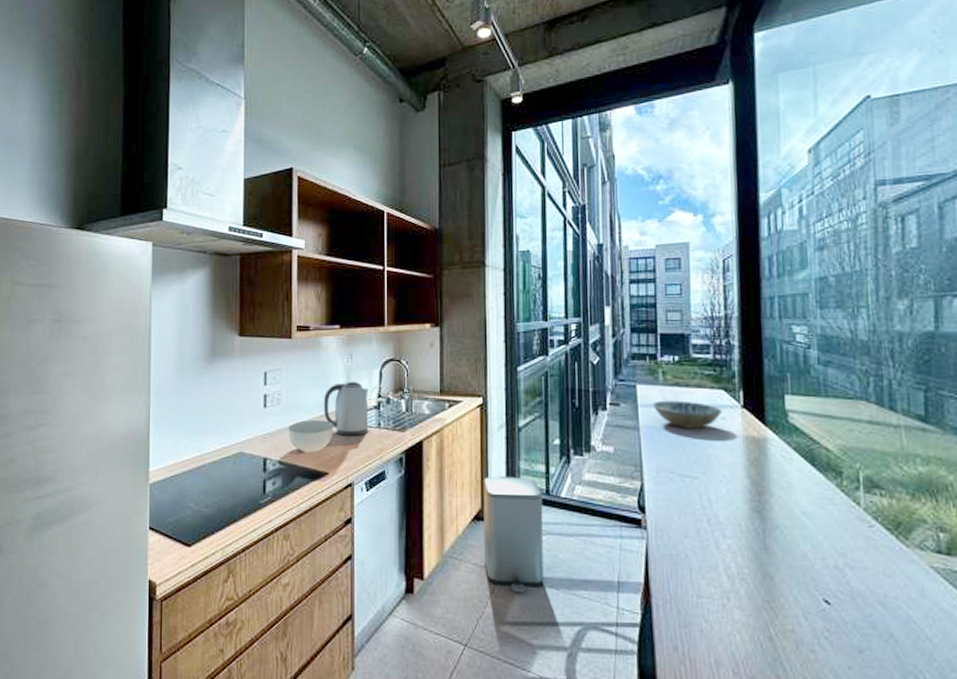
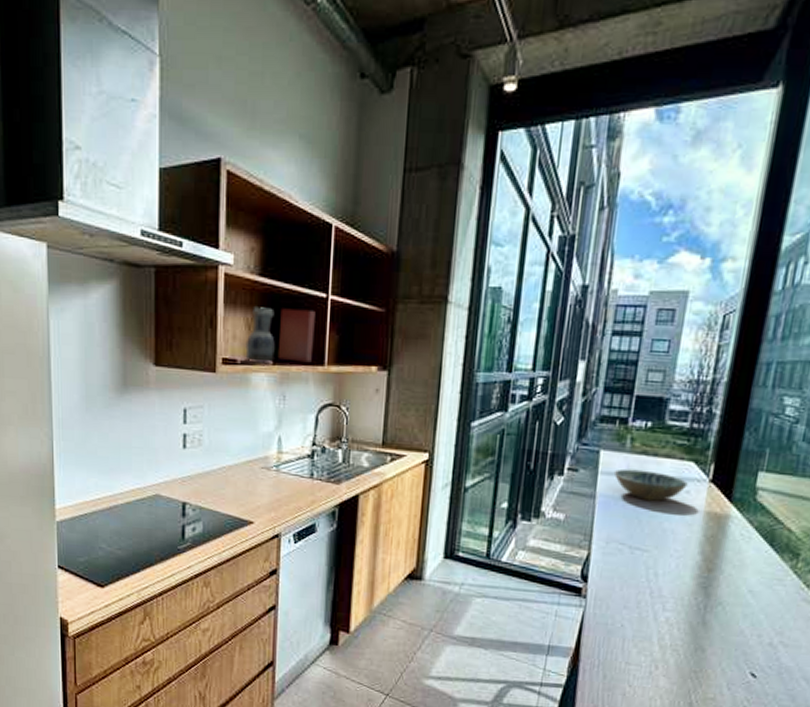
bowl: present [289,420,334,454] -> none [210,465,261,501]
ceramic jug: none [316,281,343,326] -> present [245,307,276,362]
kettle: present [323,381,369,436] -> none [250,425,302,486]
book: none [344,280,375,325] -> present [277,308,315,363]
pedal bin: present [483,476,544,592] -> none [414,536,483,650]

